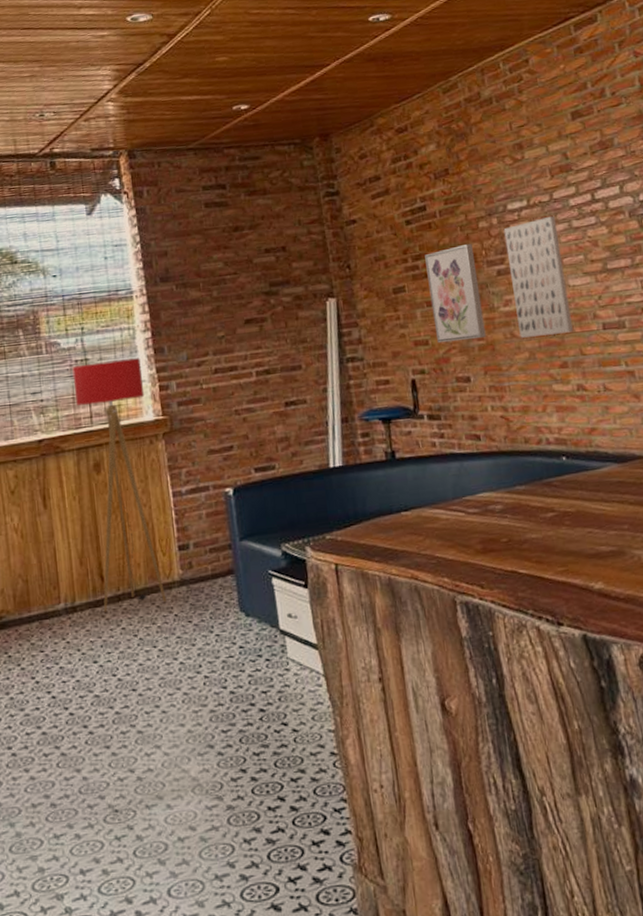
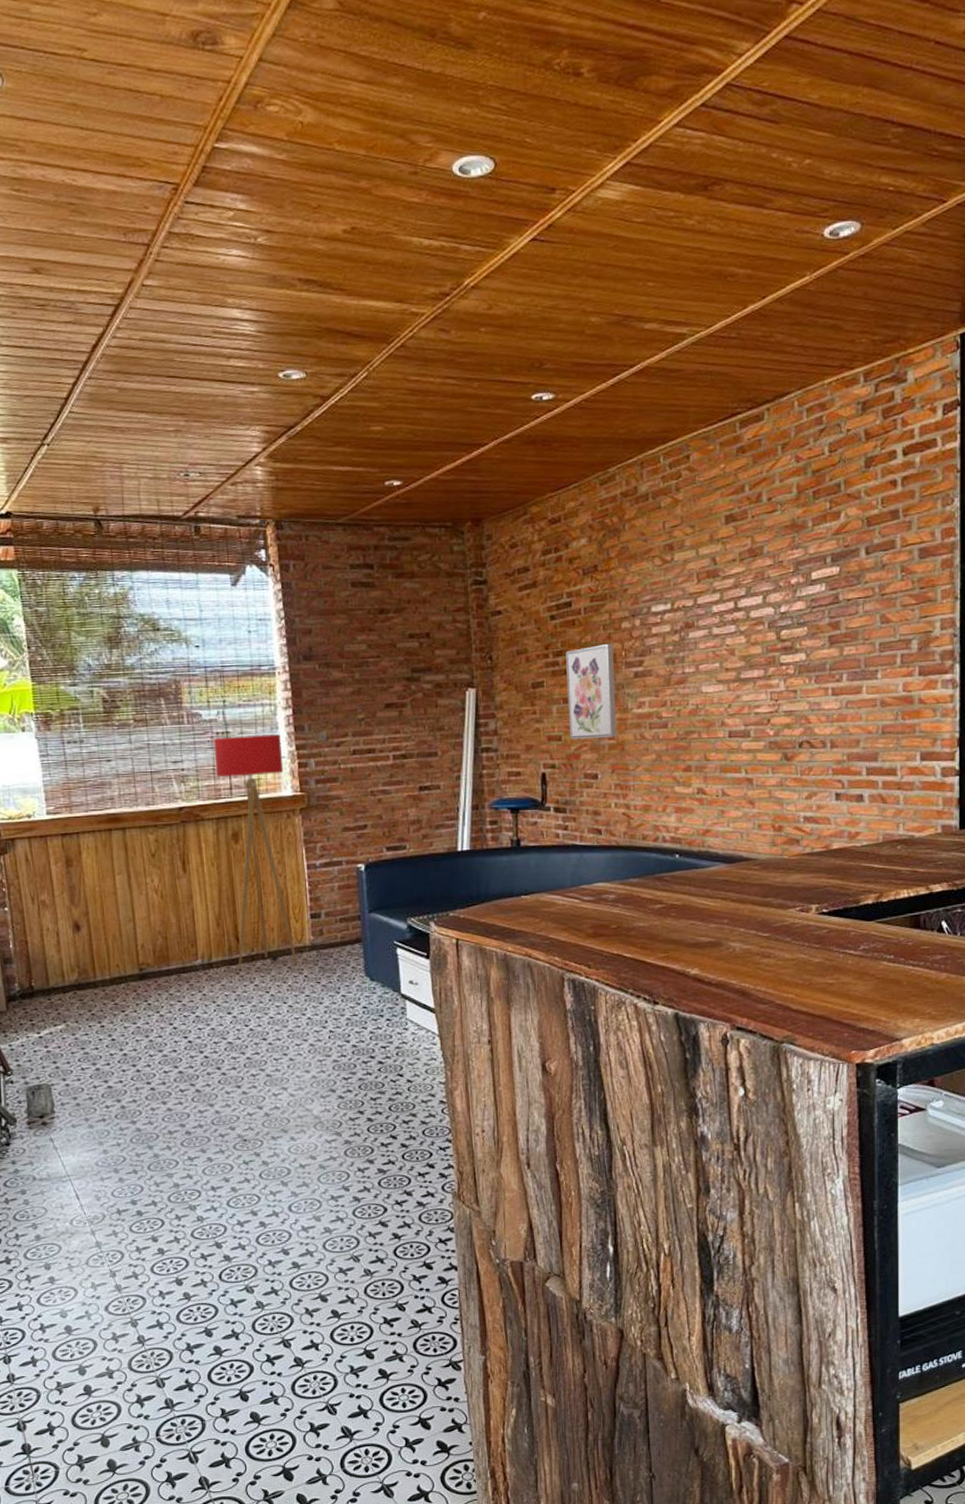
wall art: present [503,215,573,338] -> none [645,621,700,740]

